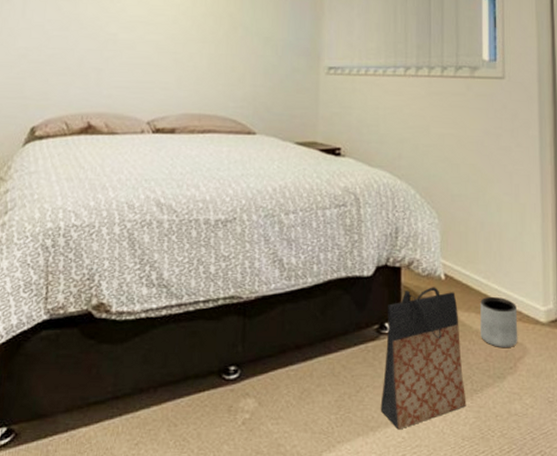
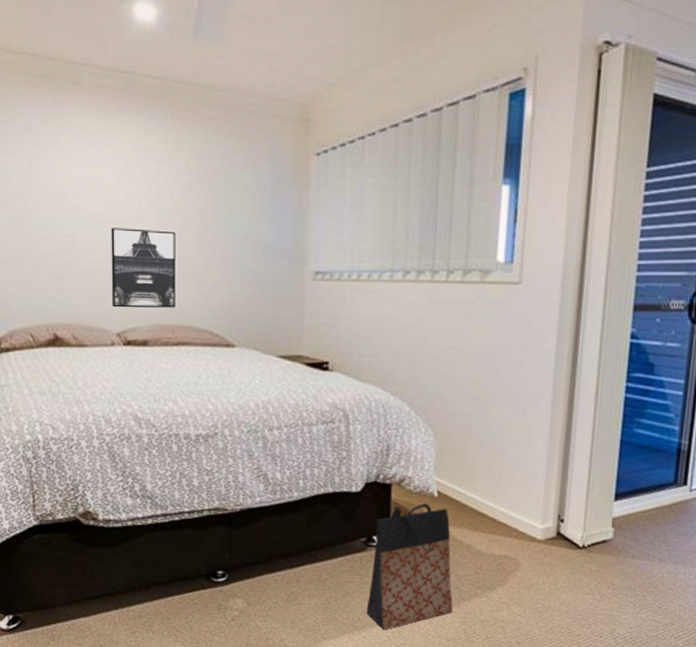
wall art: none [144,28,207,99] -> present [111,228,176,308]
planter: present [480,296,518,347] -> none [472,514,513,562]

